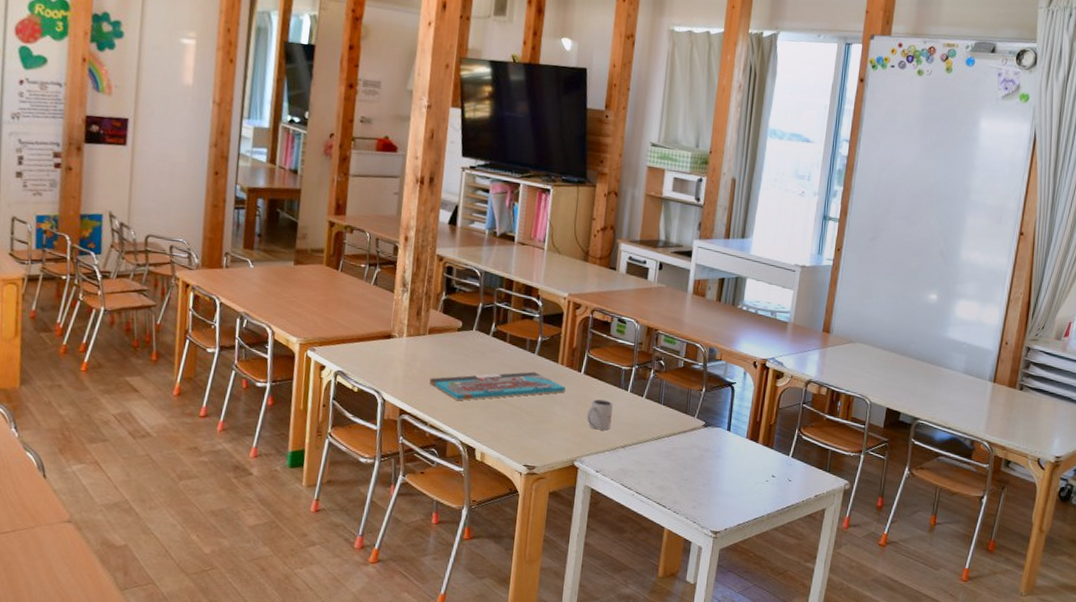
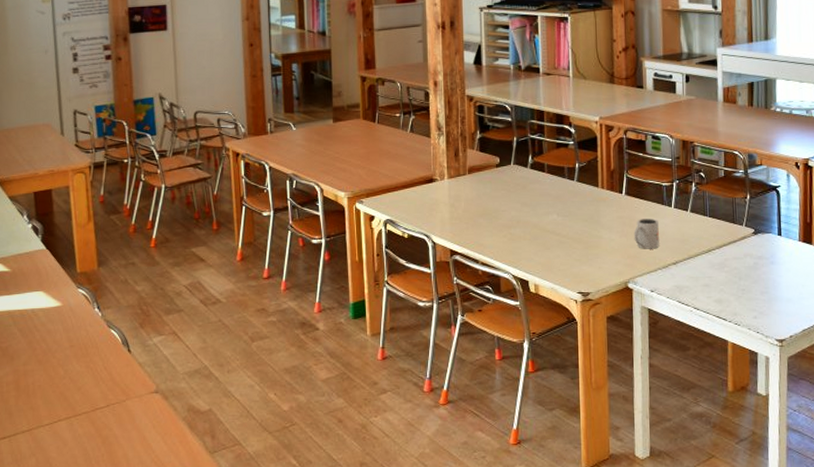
board game: present [429,371,565,401] -> none [475,198,609,236]

